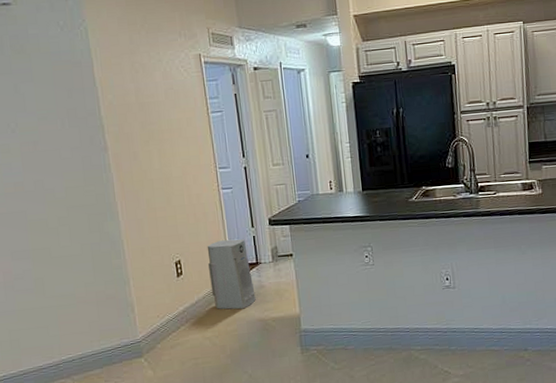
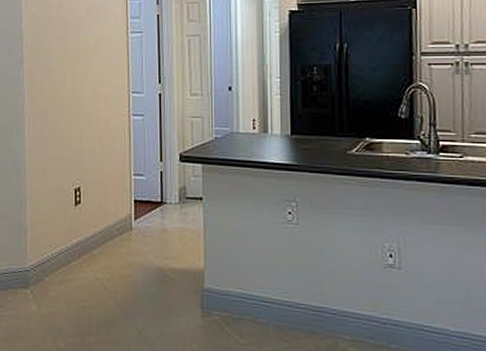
air purifier: present [207,239,256,310] -> none [109,171,156,253]

